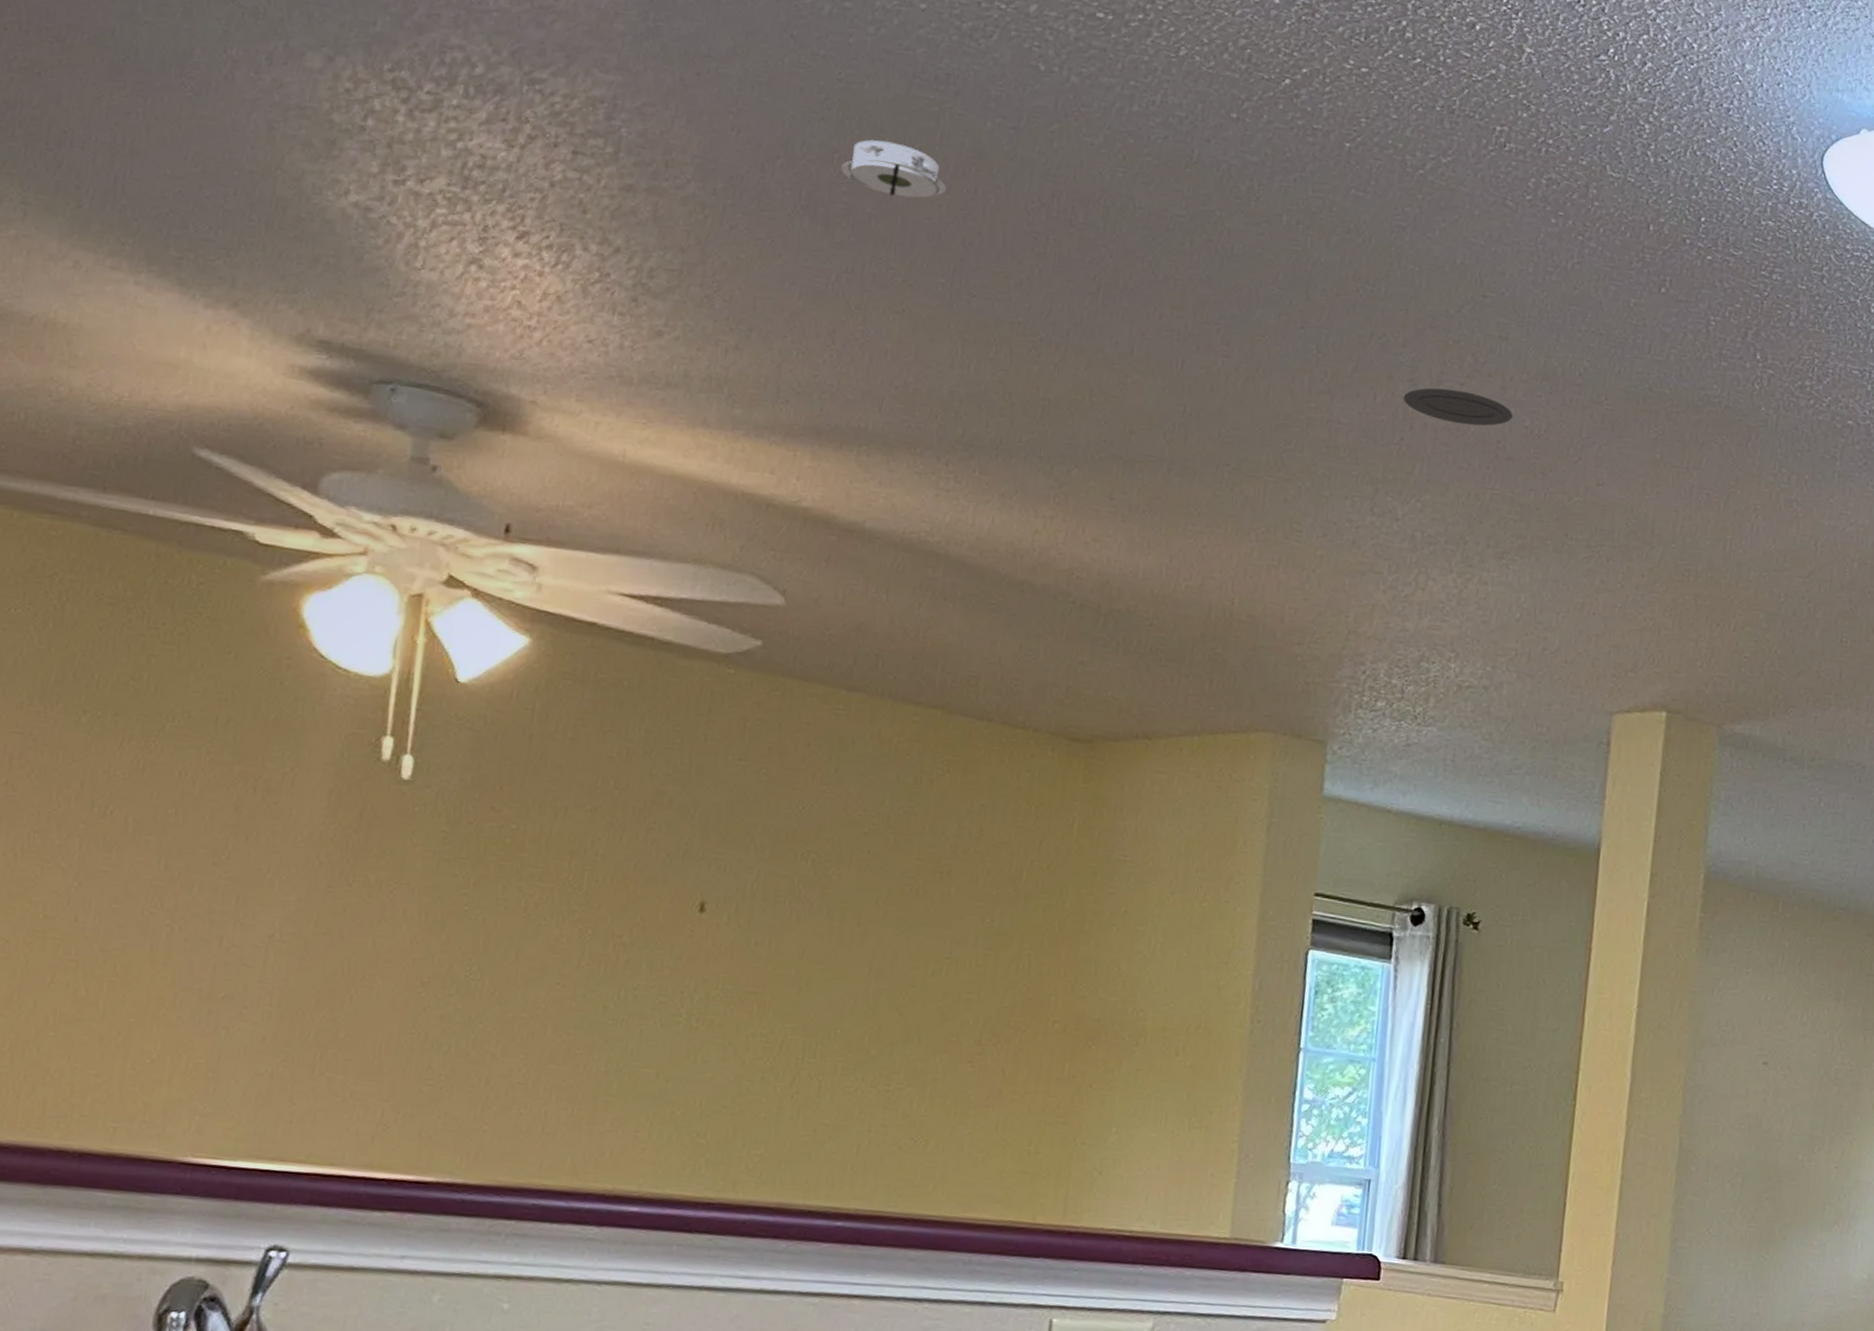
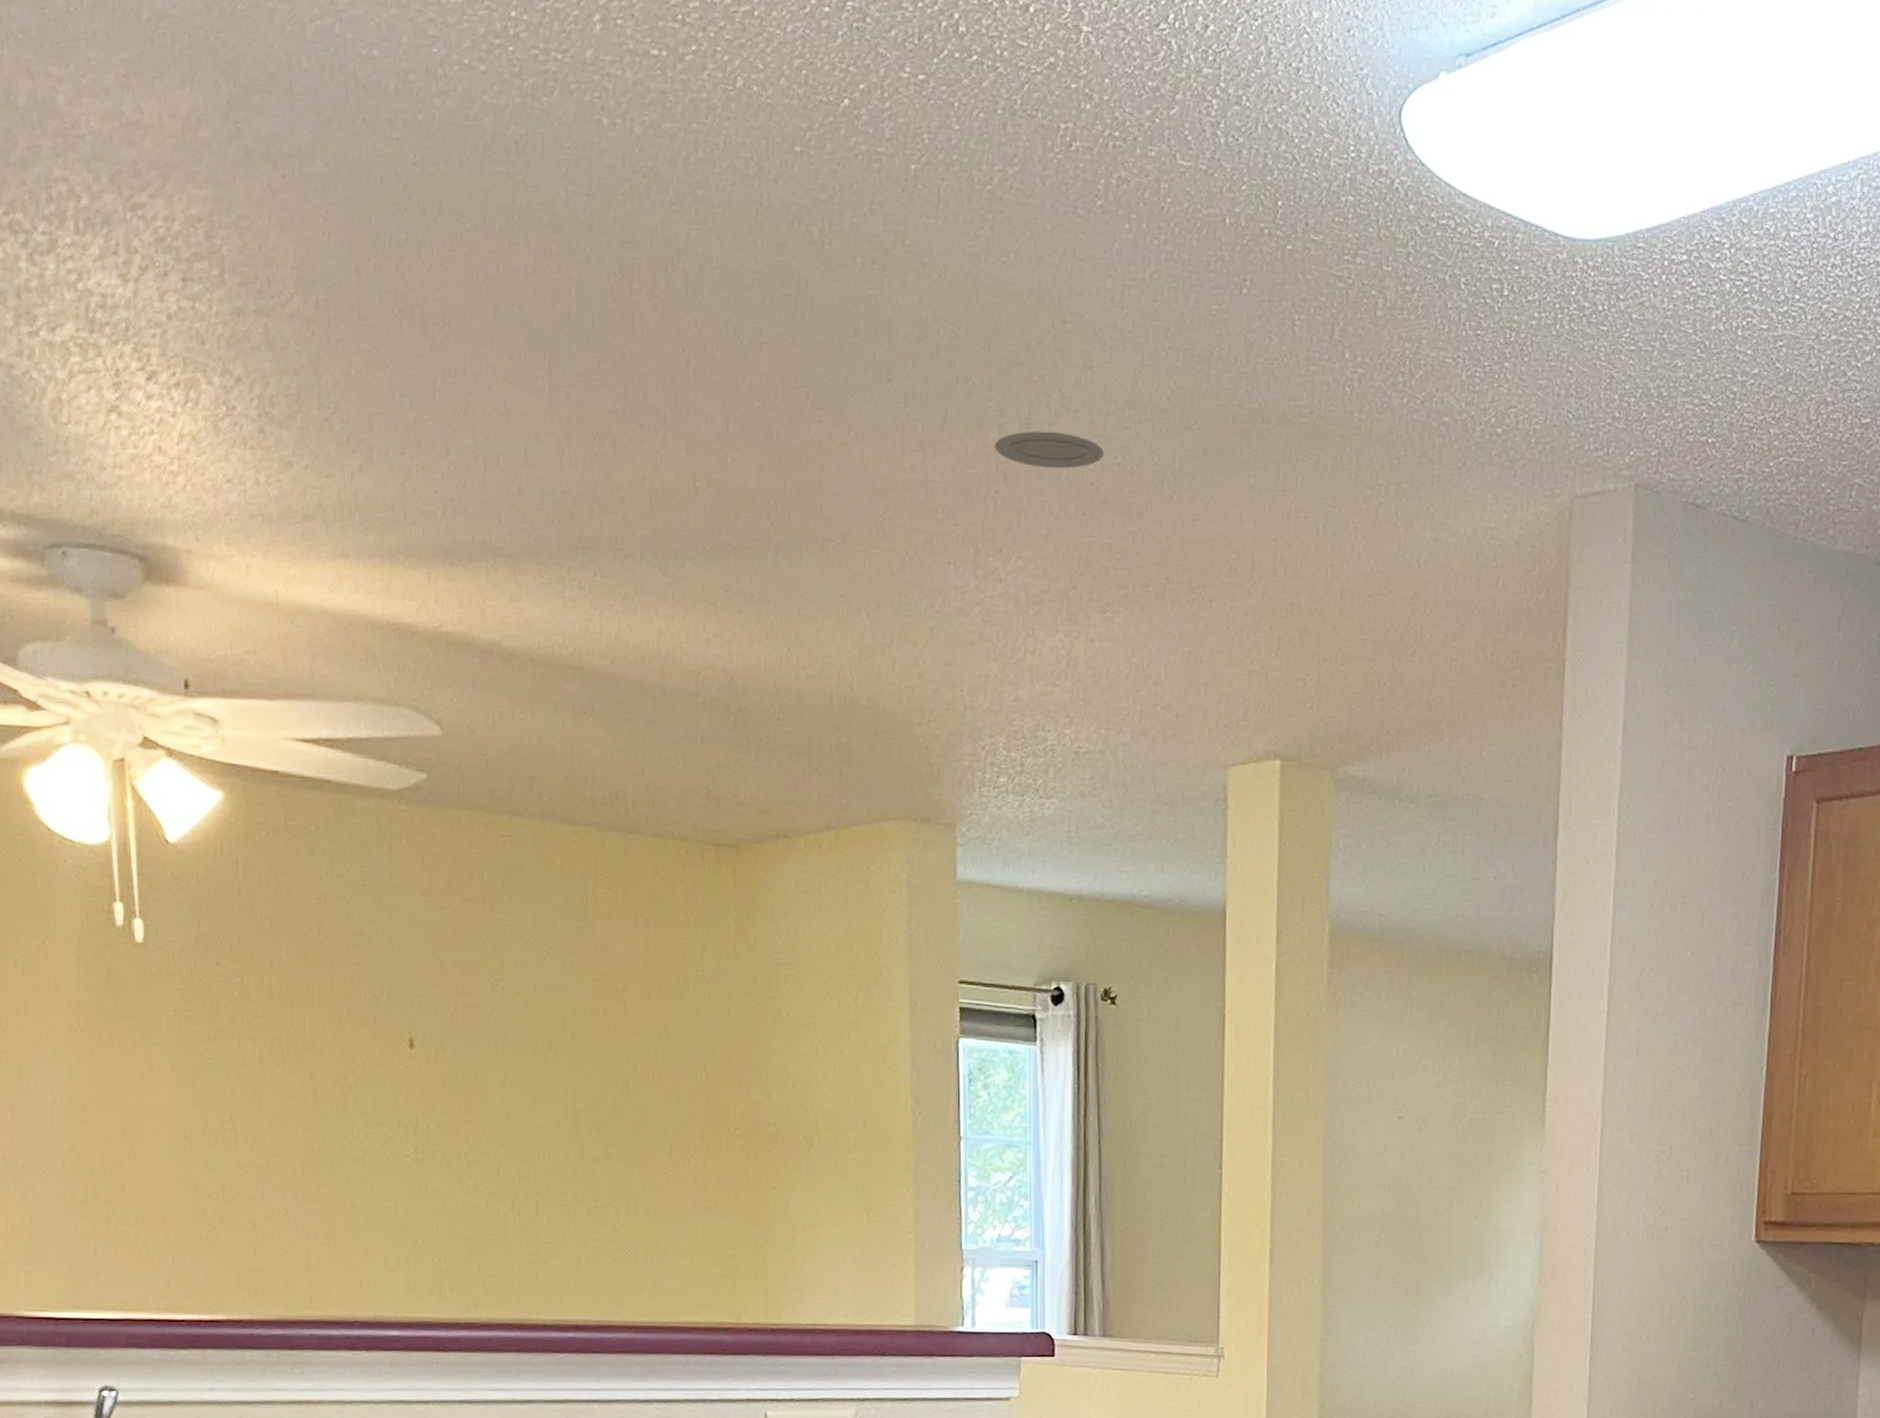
smoke detector: present [835,139,947,198] -> none [426,226,532,286]

